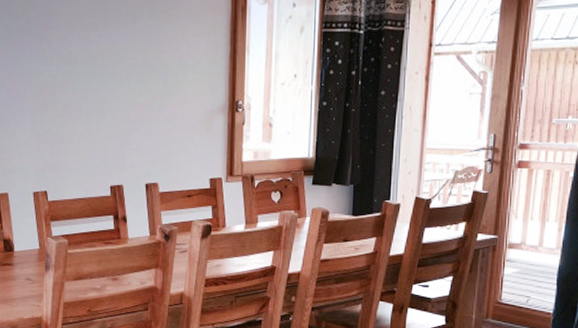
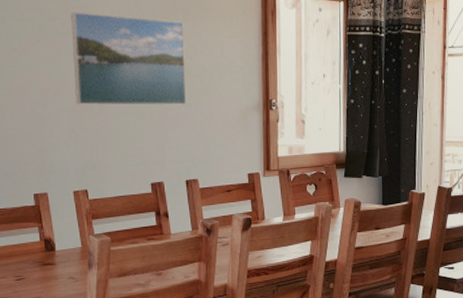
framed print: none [37,10,151,106] -> present [71,12,187,106]

